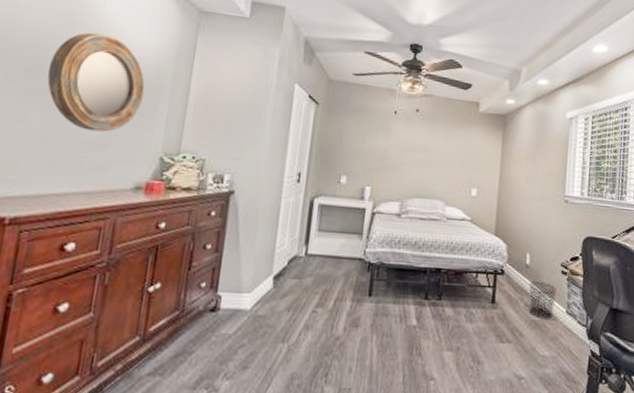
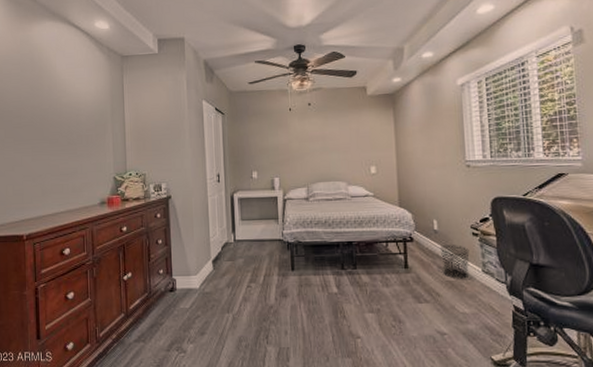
home mirror: present [47,32,145,132] -> none [29,89,94,165]

